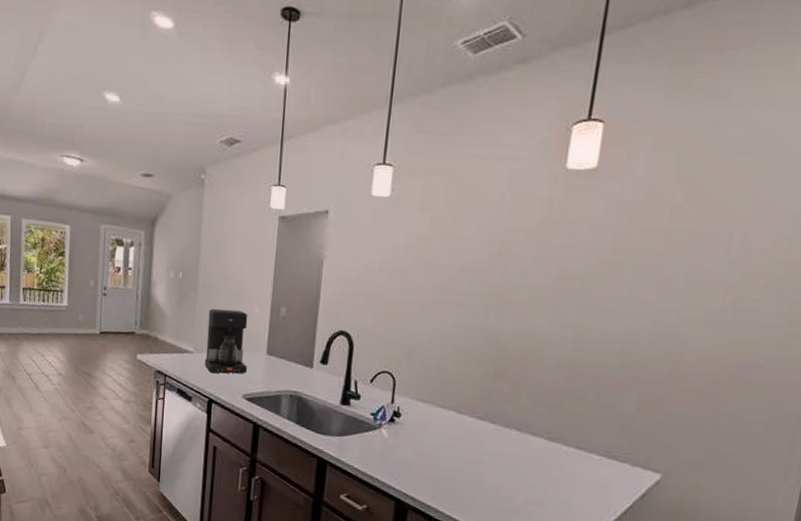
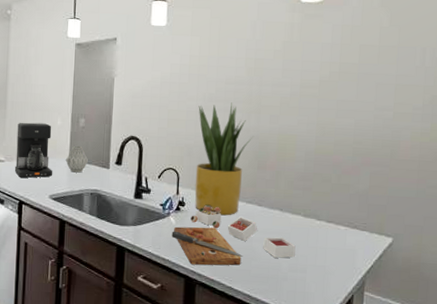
vase: none [262,339,289,371] -> present [65,146,89,173]
cutting board: none [382,417,534,492] -> present [171,204,296,266]
planter: none [412,295,491,432] -> present [194,102,253,216]

